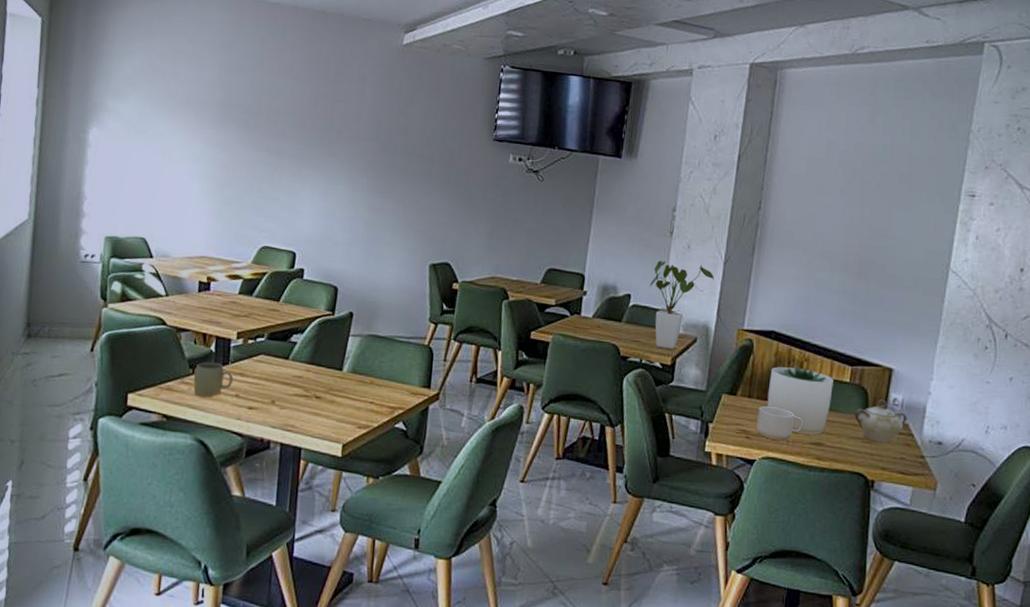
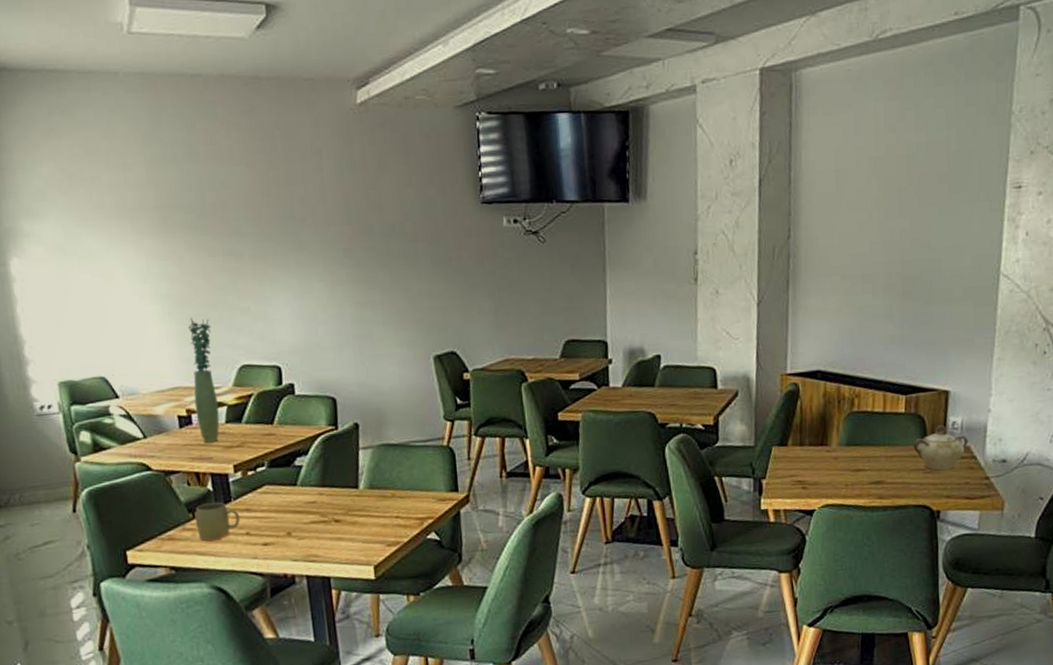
vase: none [214,199,244,310] -> present [188,318,220,444]
house plant: present [649,261,714,349] -> none [679,310,749,409]
cup: present [756,406,803,441] -> none [811,451,860,487]
planter: present [767,367,833,435] -> none [820,404,888,476]

